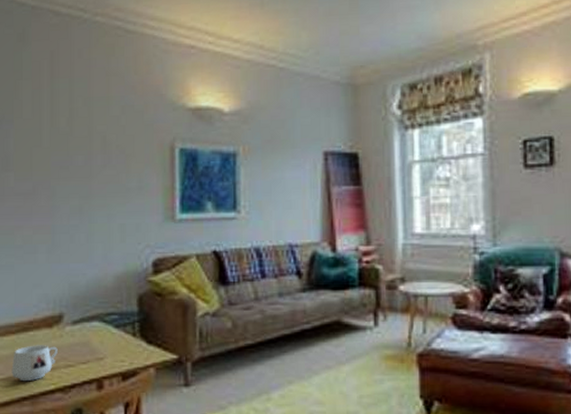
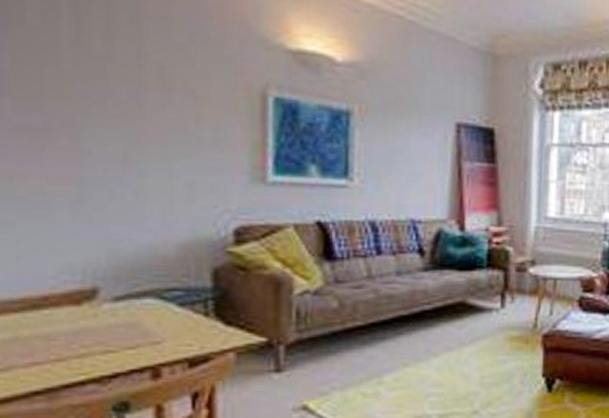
mug: present [11,345,58,382] -> none [13,326,90,372]

